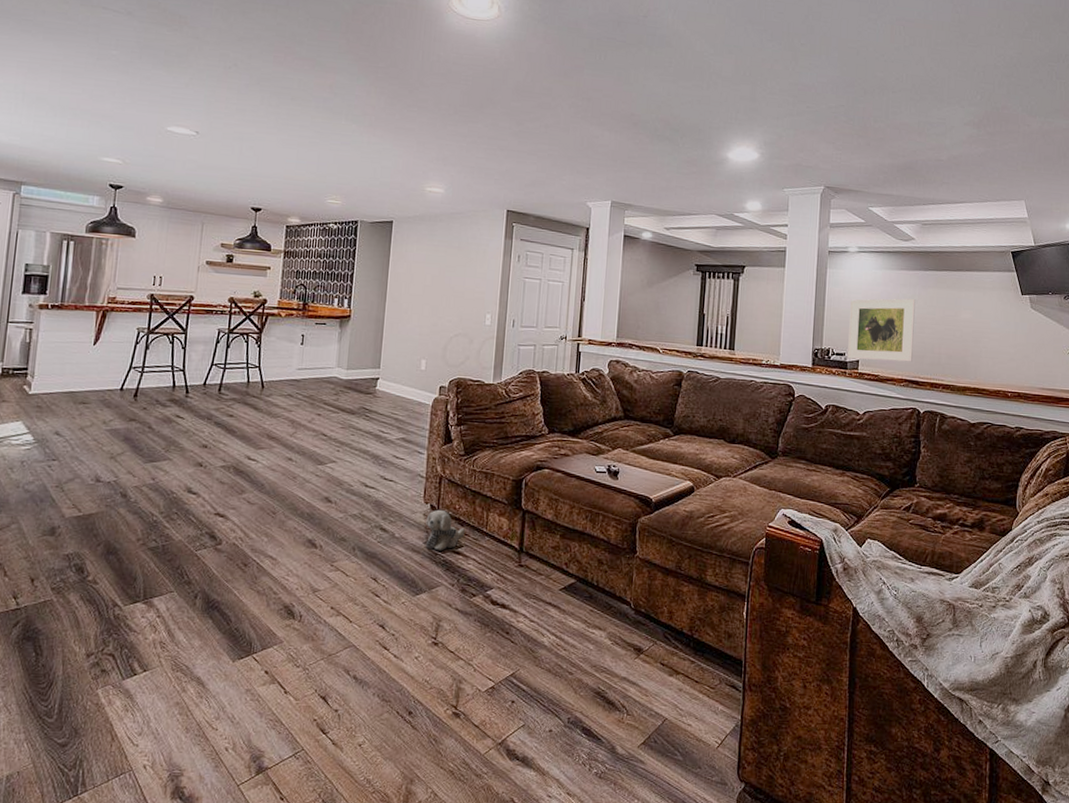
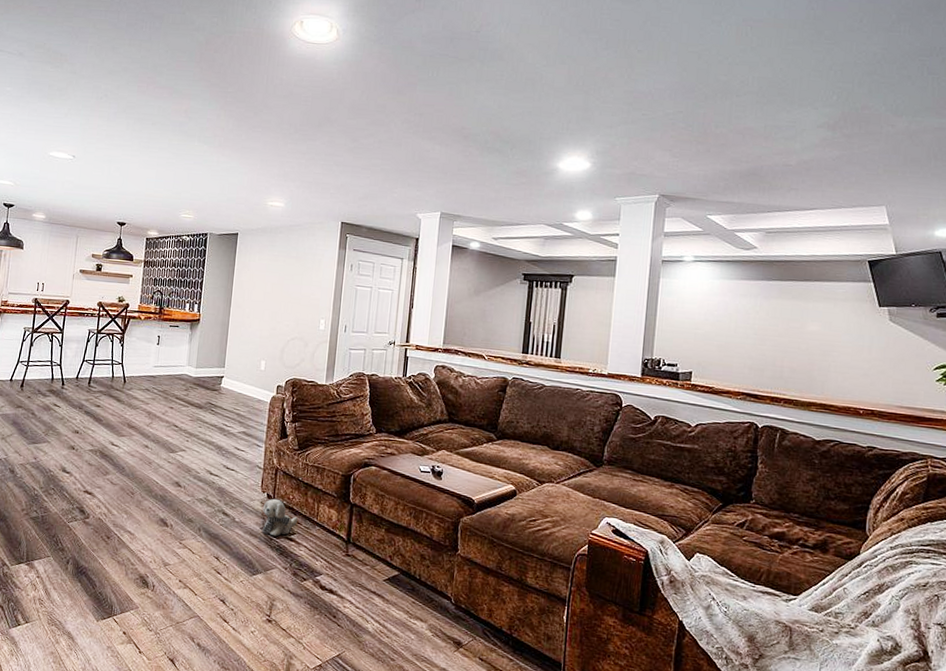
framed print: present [847,298,916,362] -> none [679,309,756,375]

